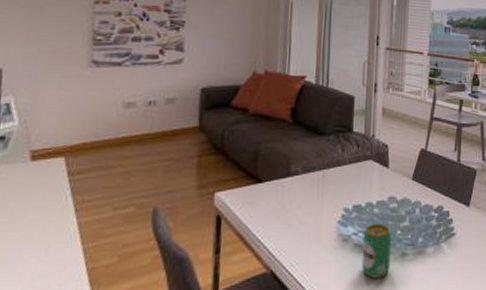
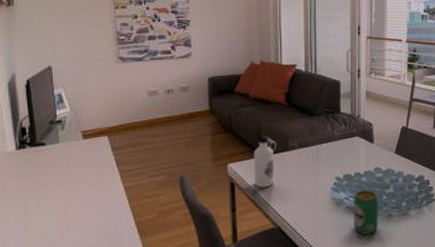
water bottle: none [246,155,277,223] -> present [254,133,277,188]

